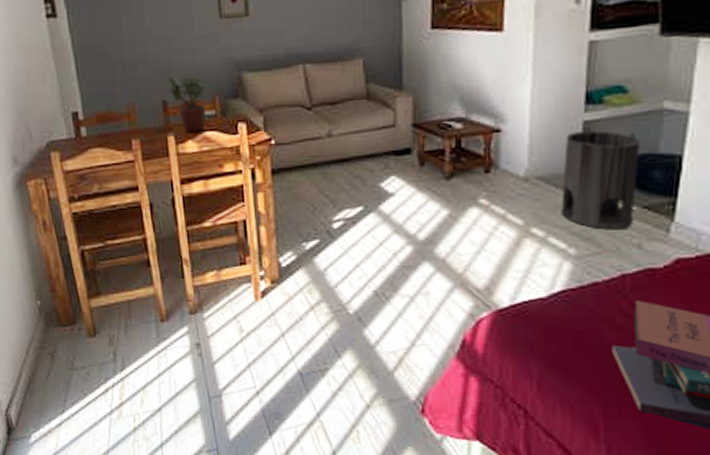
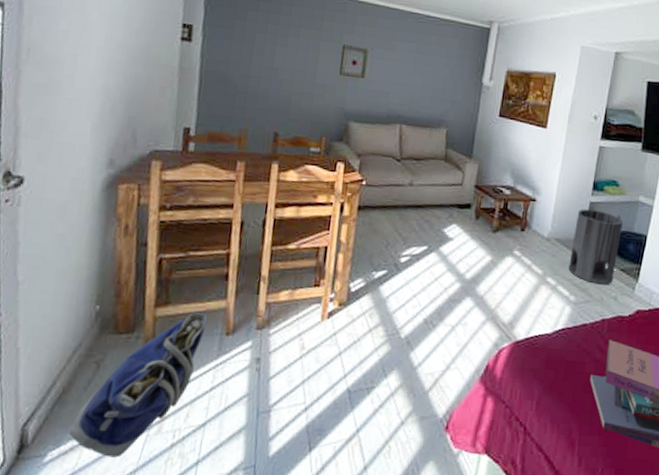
tote bag: none [43,300,140,440] -> present [68,311,208,458]
potted plant: present [164,74,205,134] -> none [279,112,315,165]

